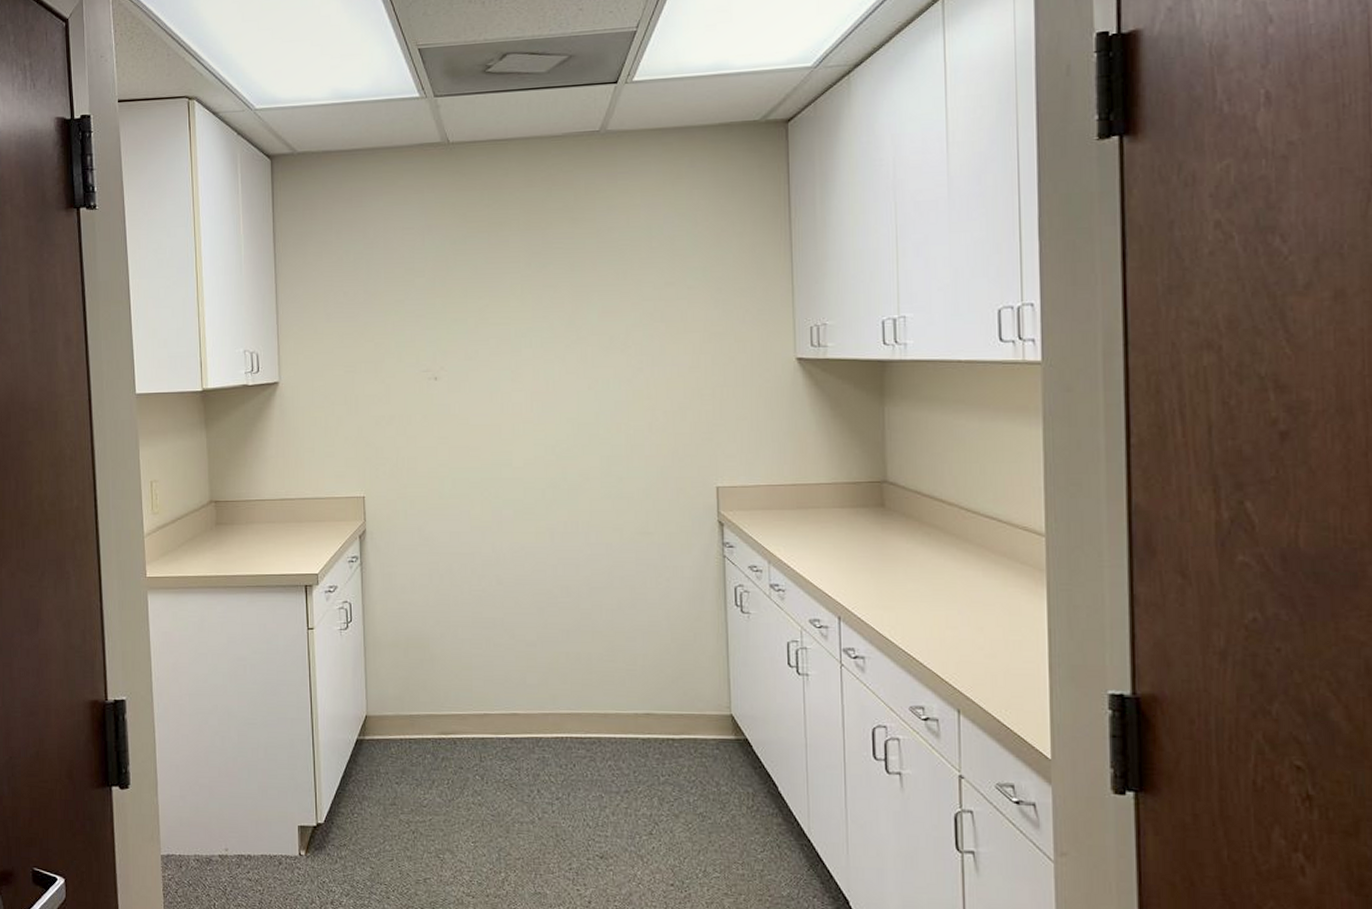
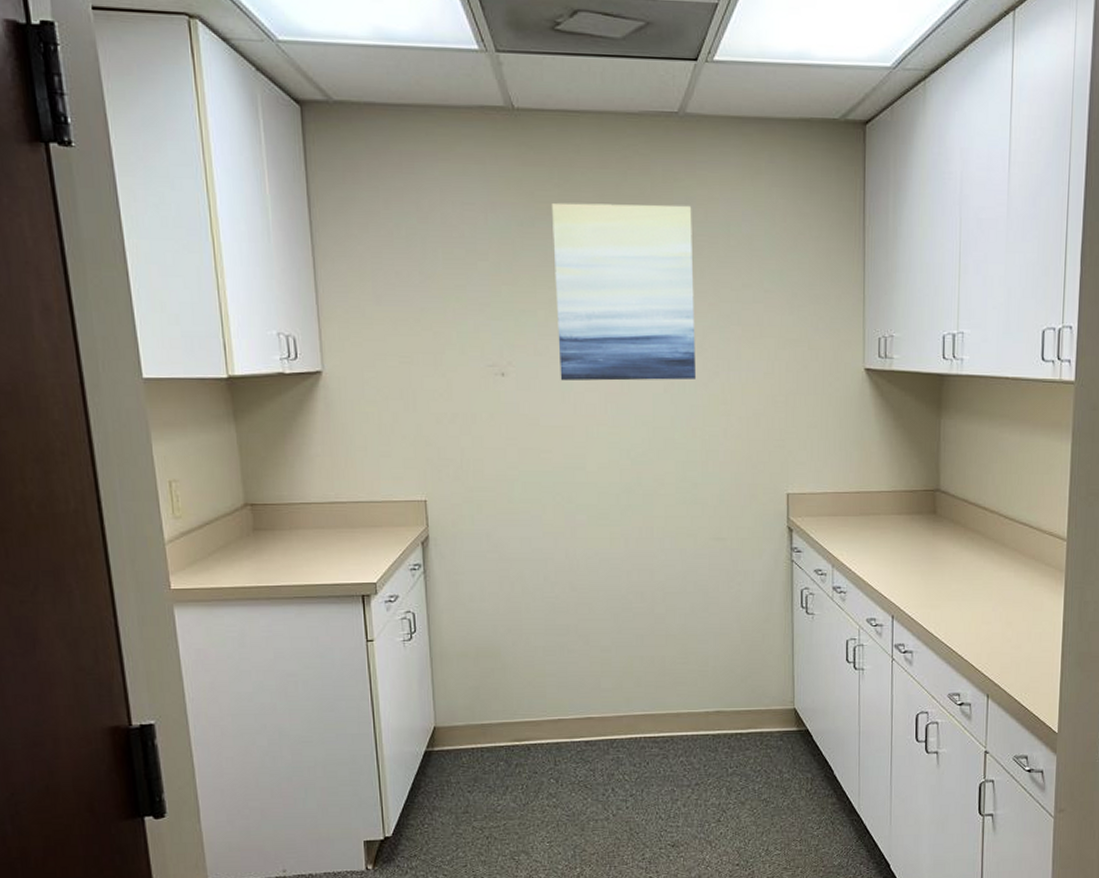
wall art: none [482,213,619,381] -> present [552,202,696,381]

